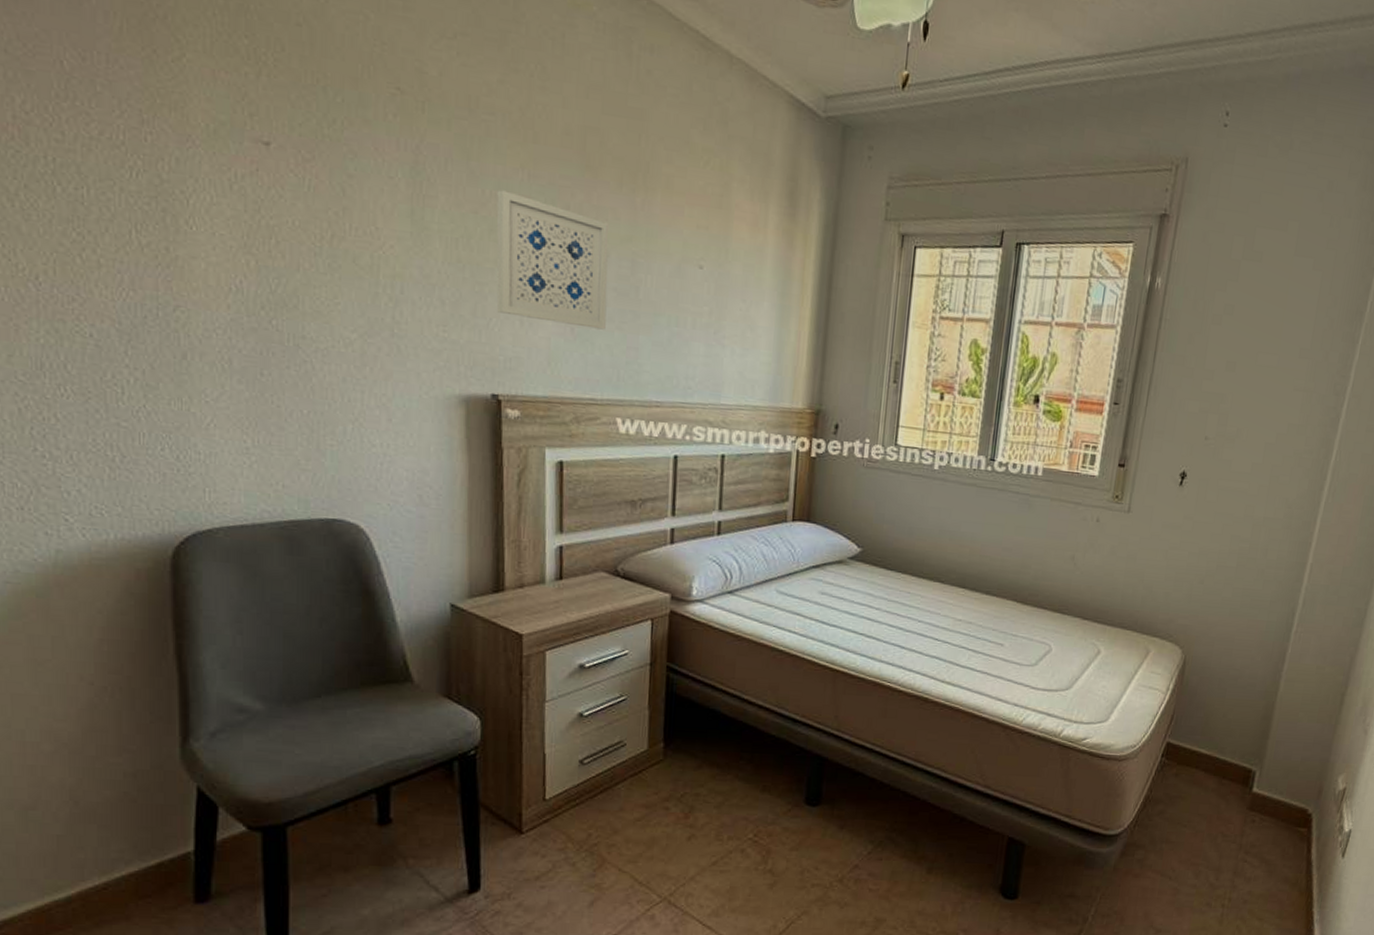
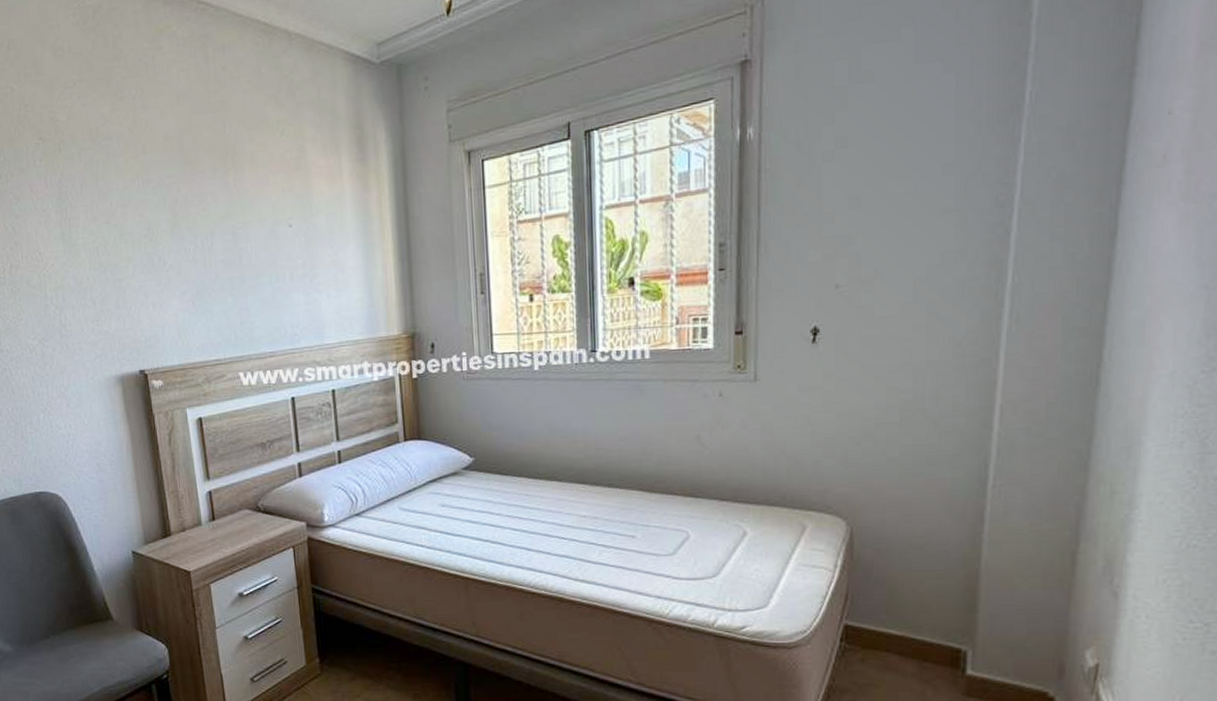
wall art: present [496,190,609,330] -> none [121,199,220,302]

